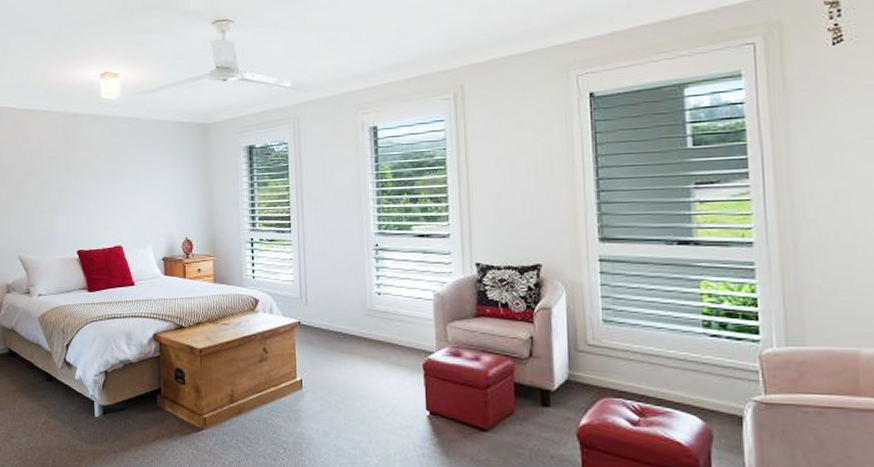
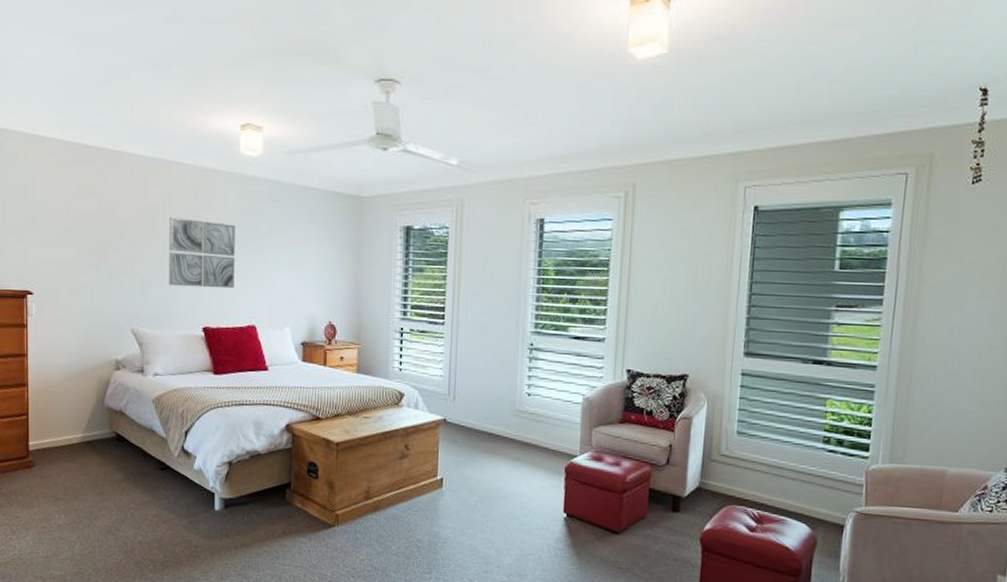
wall art: none [46,157,102,217] -> present [169,217,235,289]

